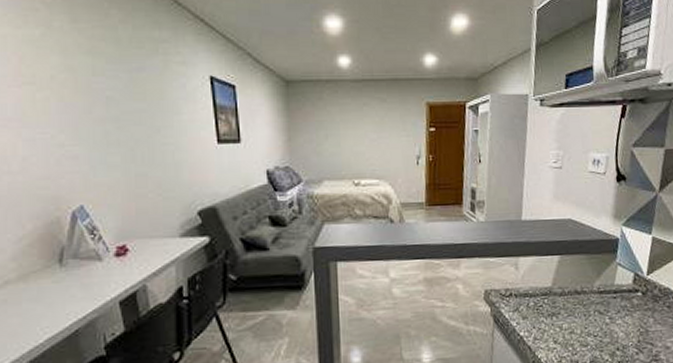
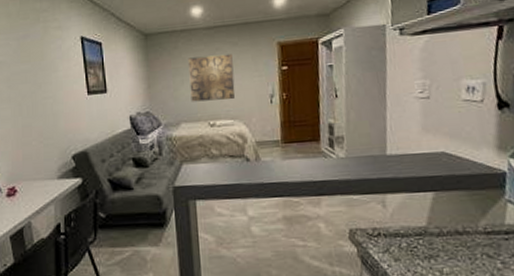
wall art: none [333,110,382,159] -> present [188,53,236,102]

